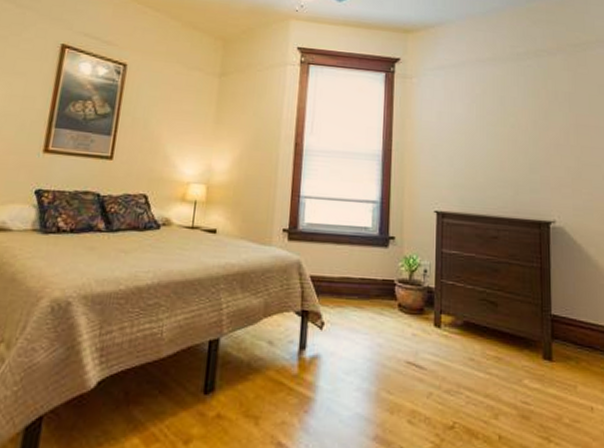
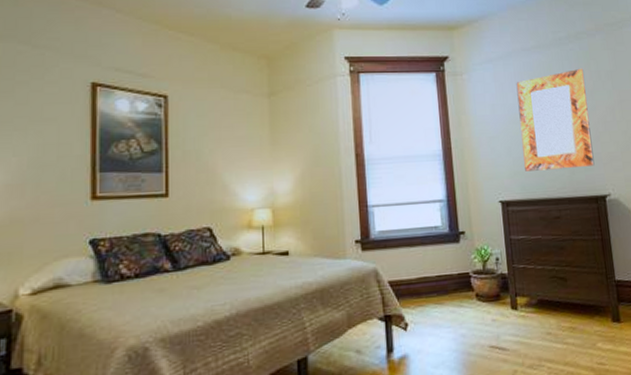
home mirror: none [466,86,541,189] -> present [516,68,595,171]

